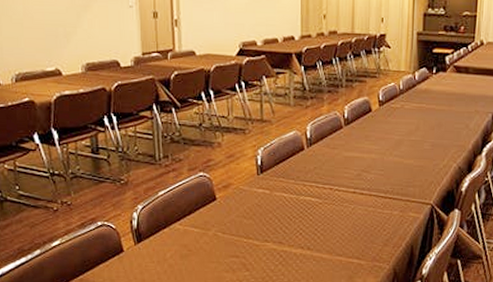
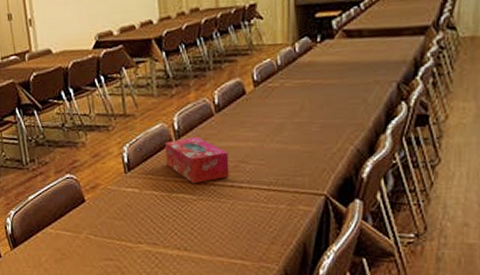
tissue box: none [297,146,353,188] -> present [165,137,229,183]

